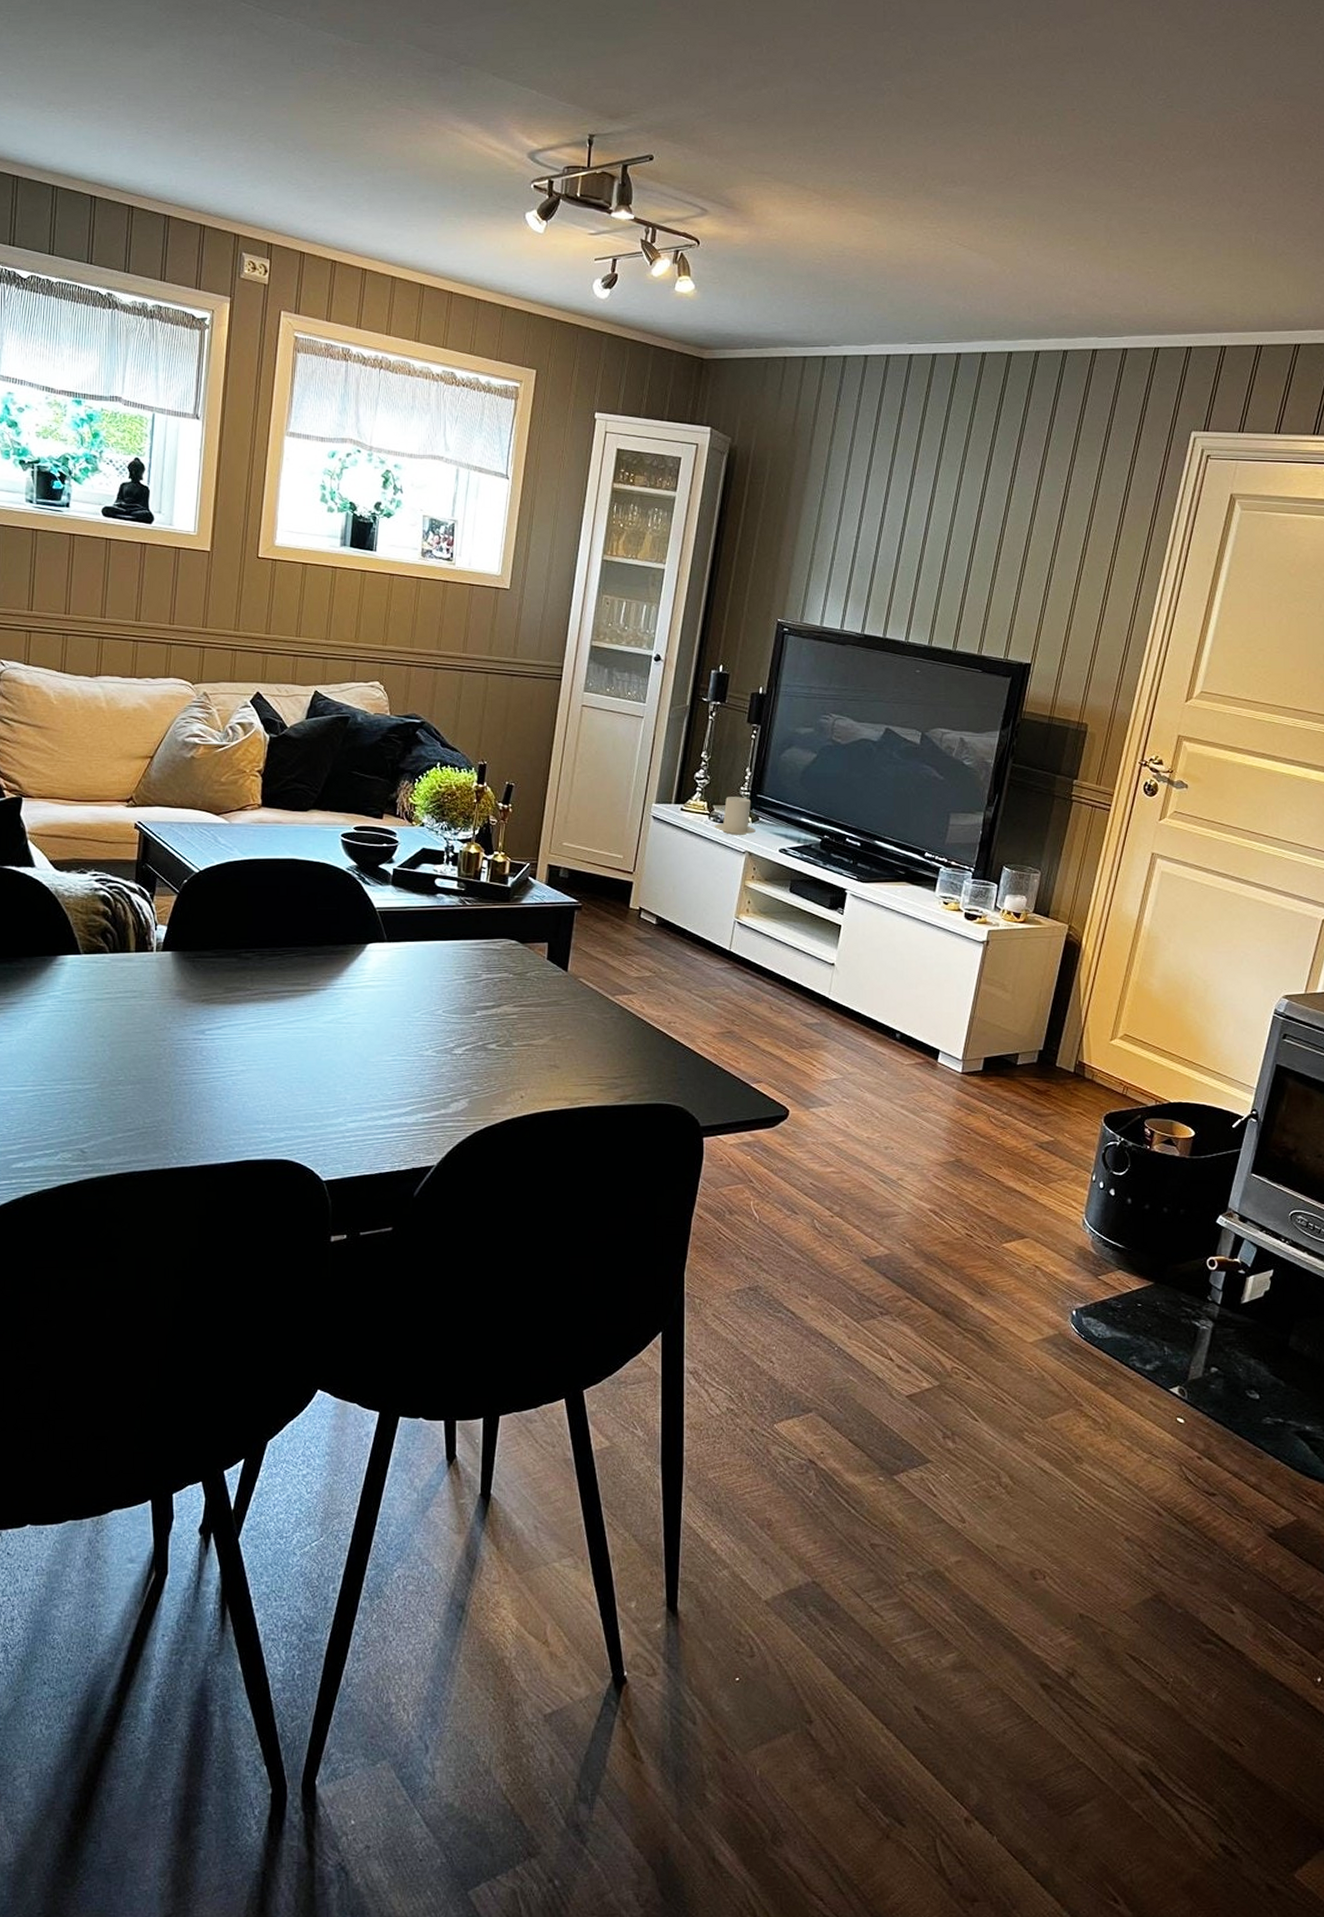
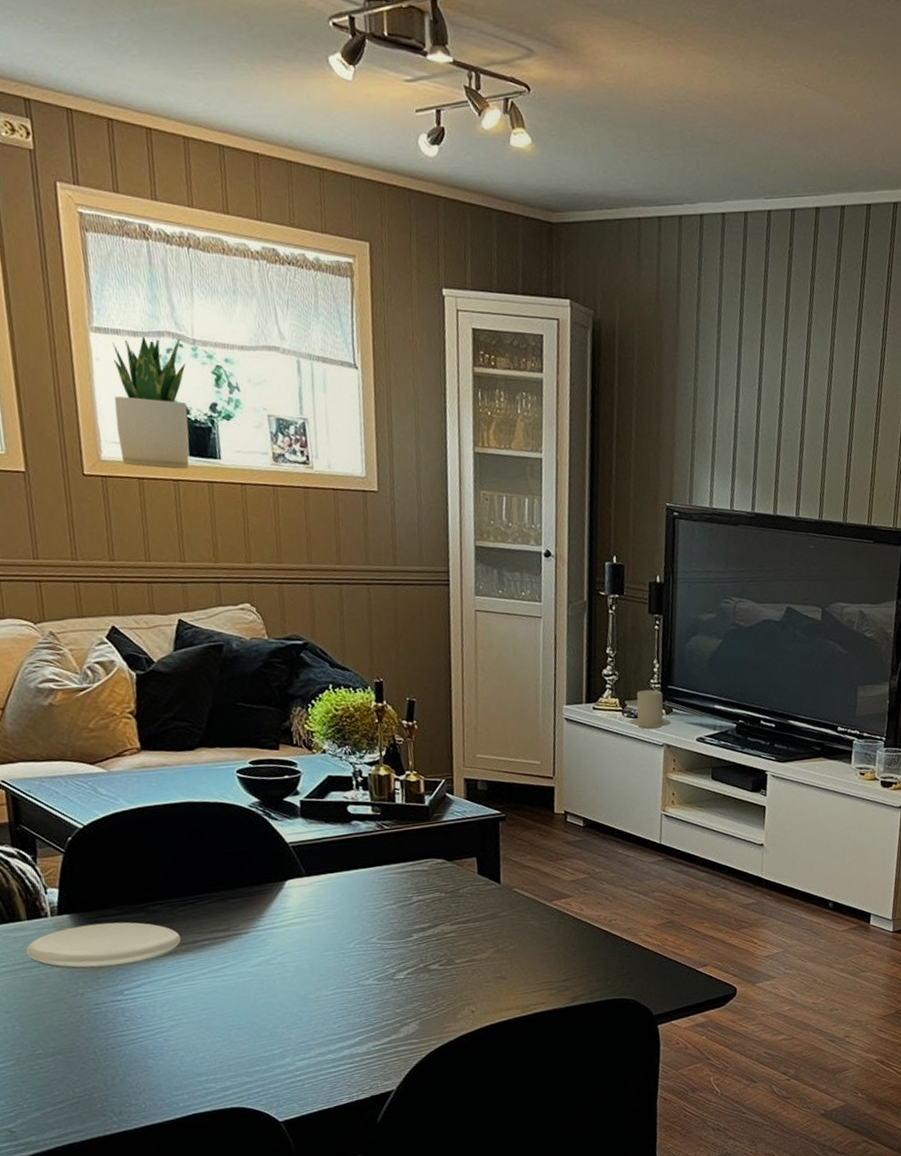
plate: none [129,963,265,1007] -> present [26,922,181,970]
planter: none [292,442,361,558] -> present [112,336,190,469]

